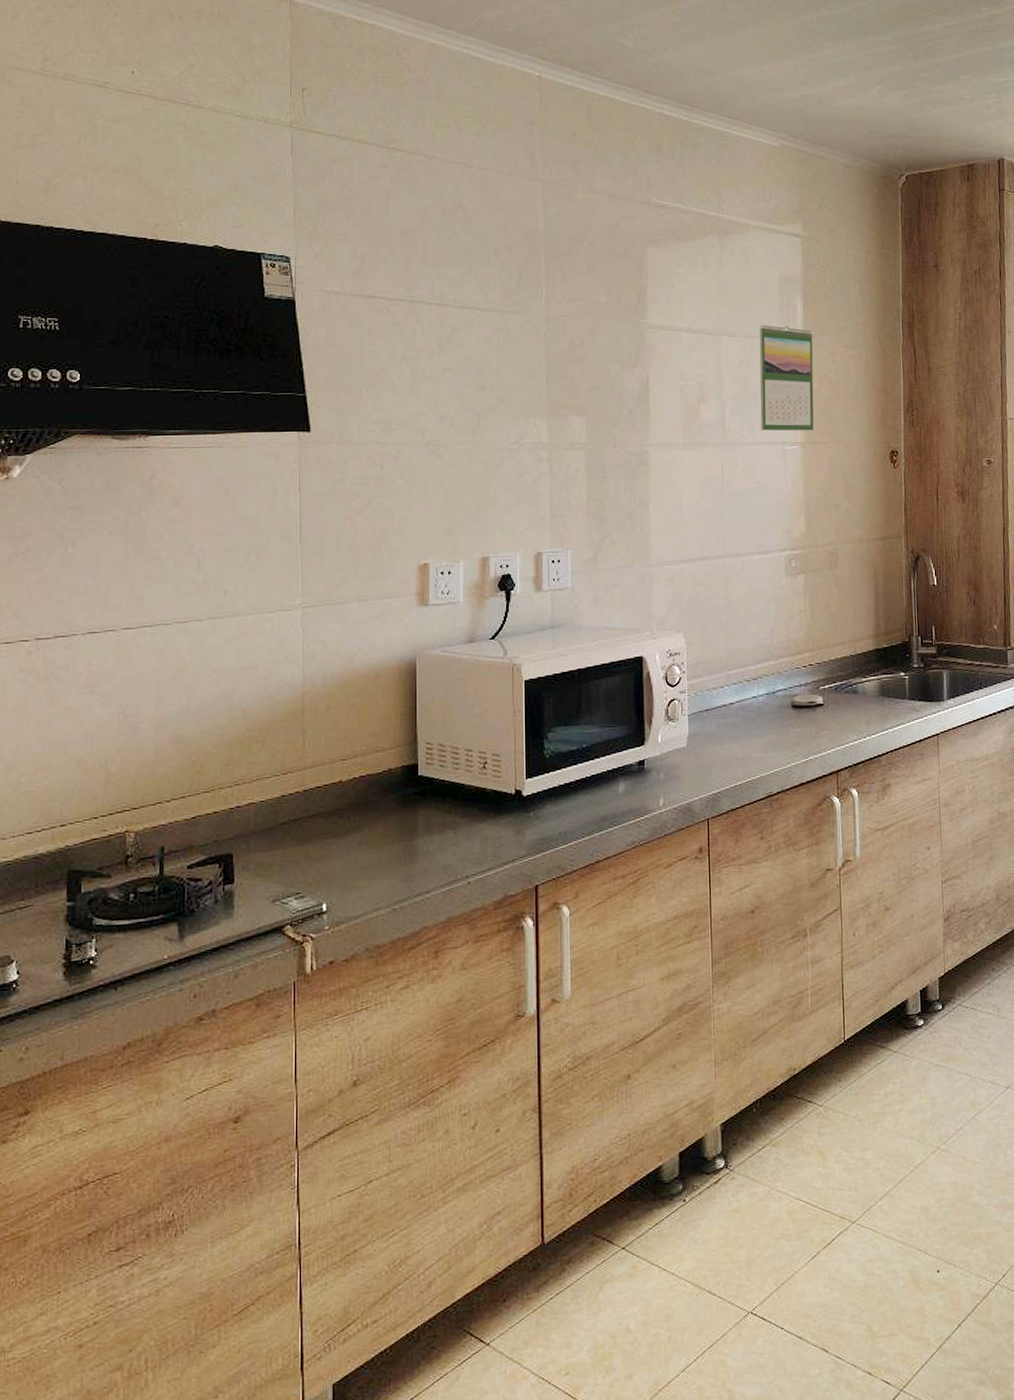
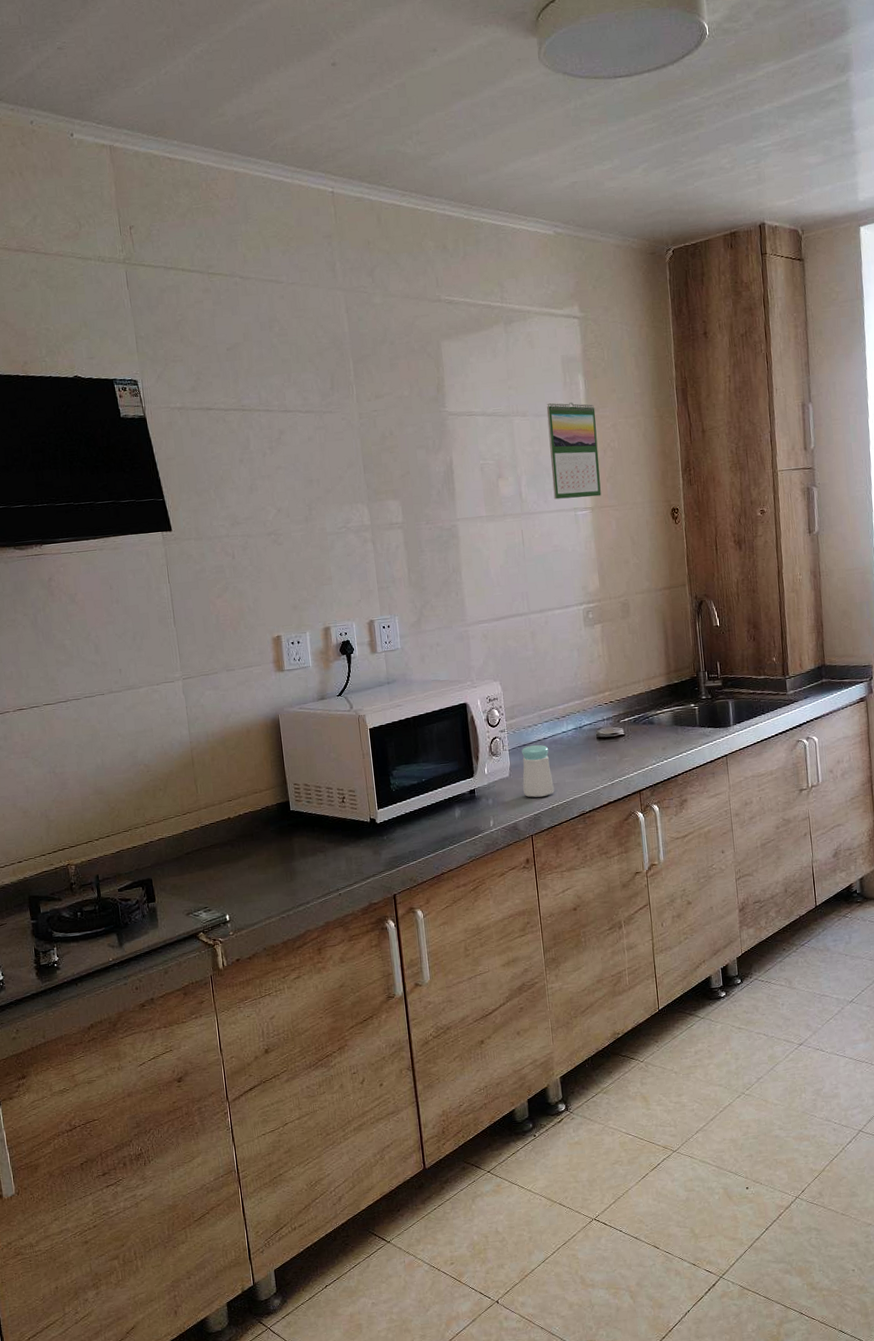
salt shaker: none [702,710,738,773] -> present [522,744,555,798]

